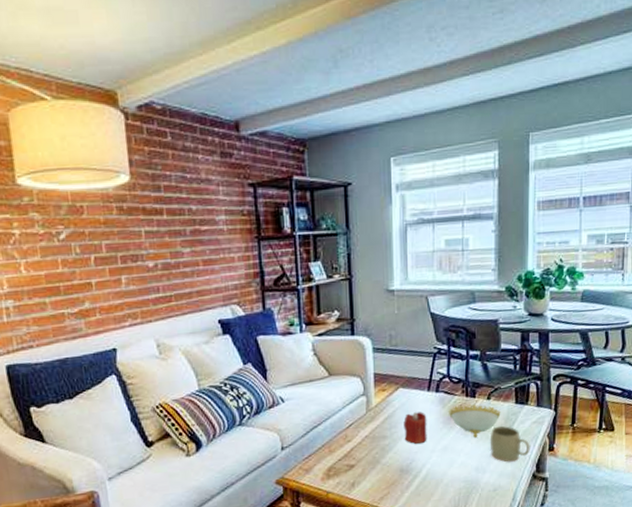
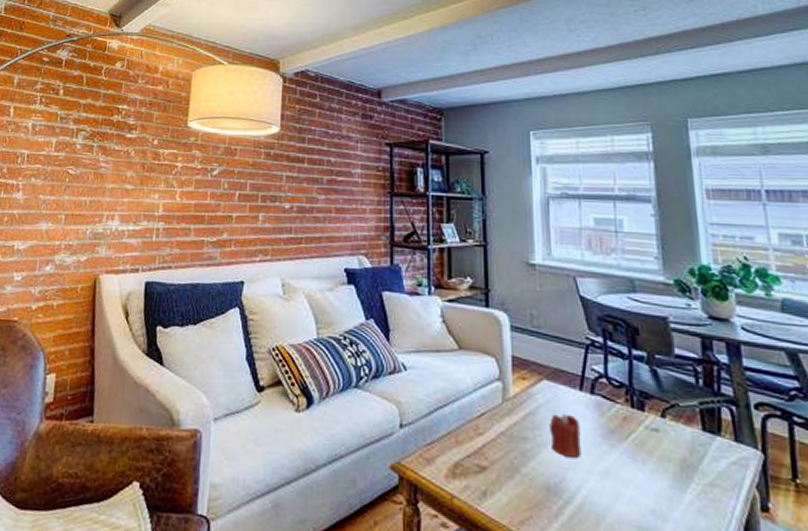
decorative bowl: present [448,404,501,438] -> none [607,417,683,467]
mug: present [490,425,530,462] -> none [669,457,732,515]

